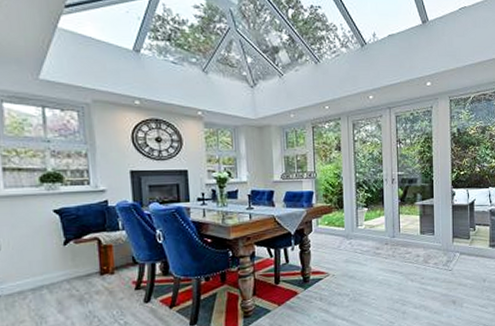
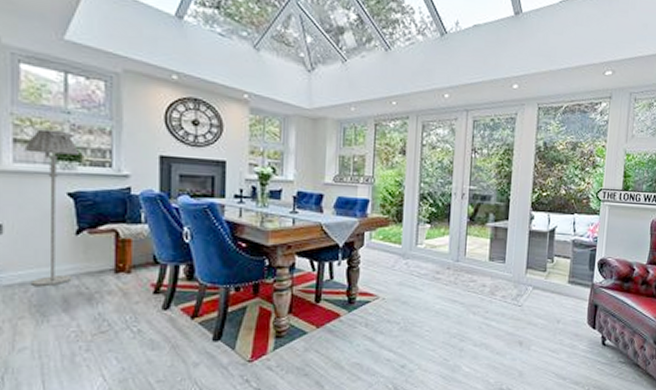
floor lamp: none [12,157,64,294] -> present [24,129,79,287]

